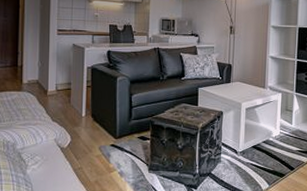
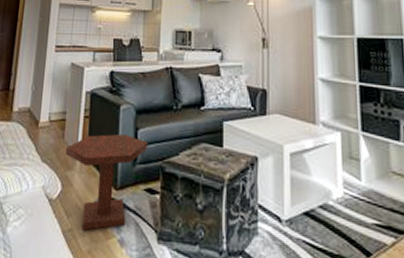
side table: none [73,98,140,168] -> present [66,133,147,231]

